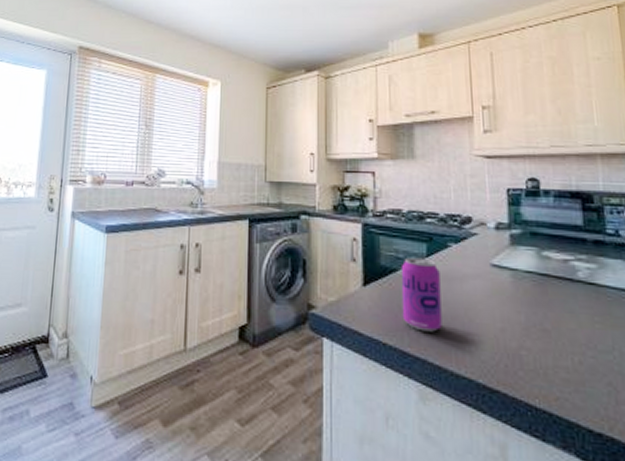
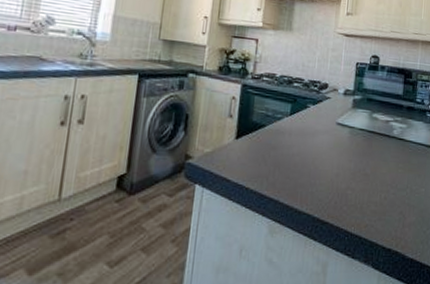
beverage can: present [401,257,442,332] -> none [264,115,298,178]

